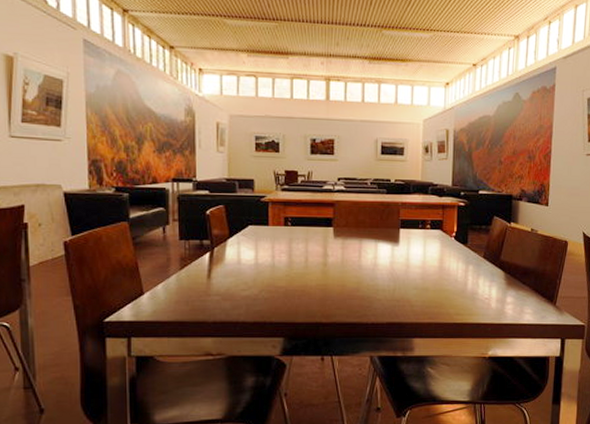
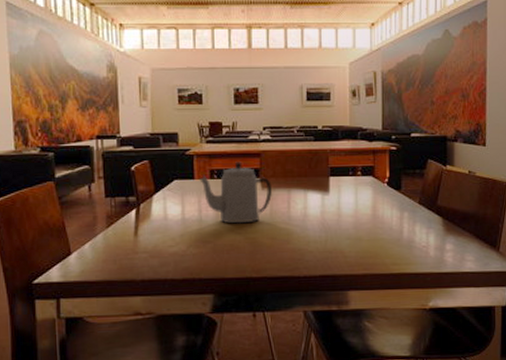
teapot: none [274,210,344,271] -> present [199,161,272,224]

